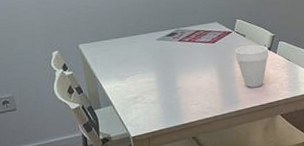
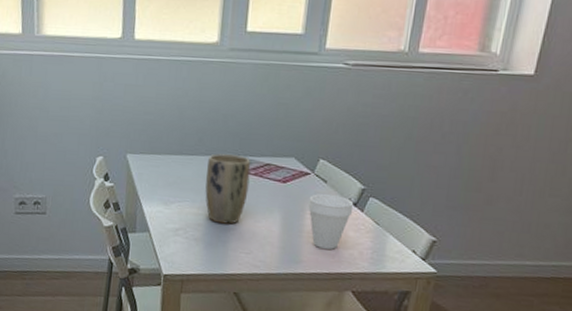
plant pot: none [149,28,187,86] -> present [205,154,251,224]

